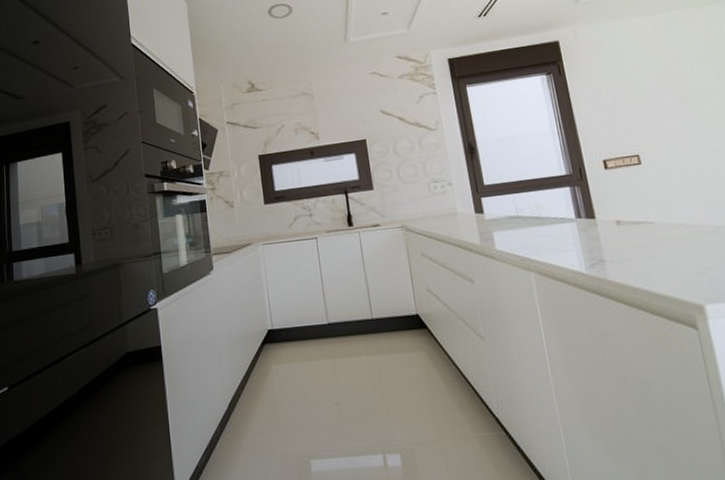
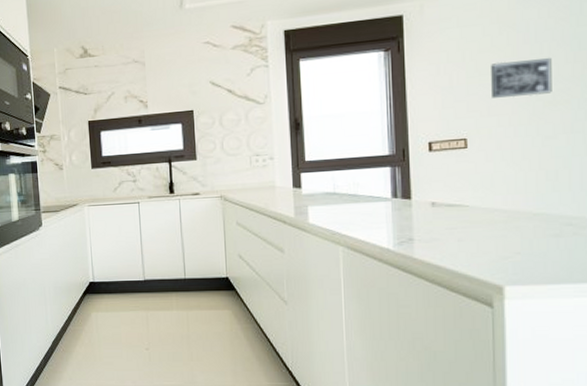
wall art: none [649,75,711,115] -> present [491,58,552,98]

